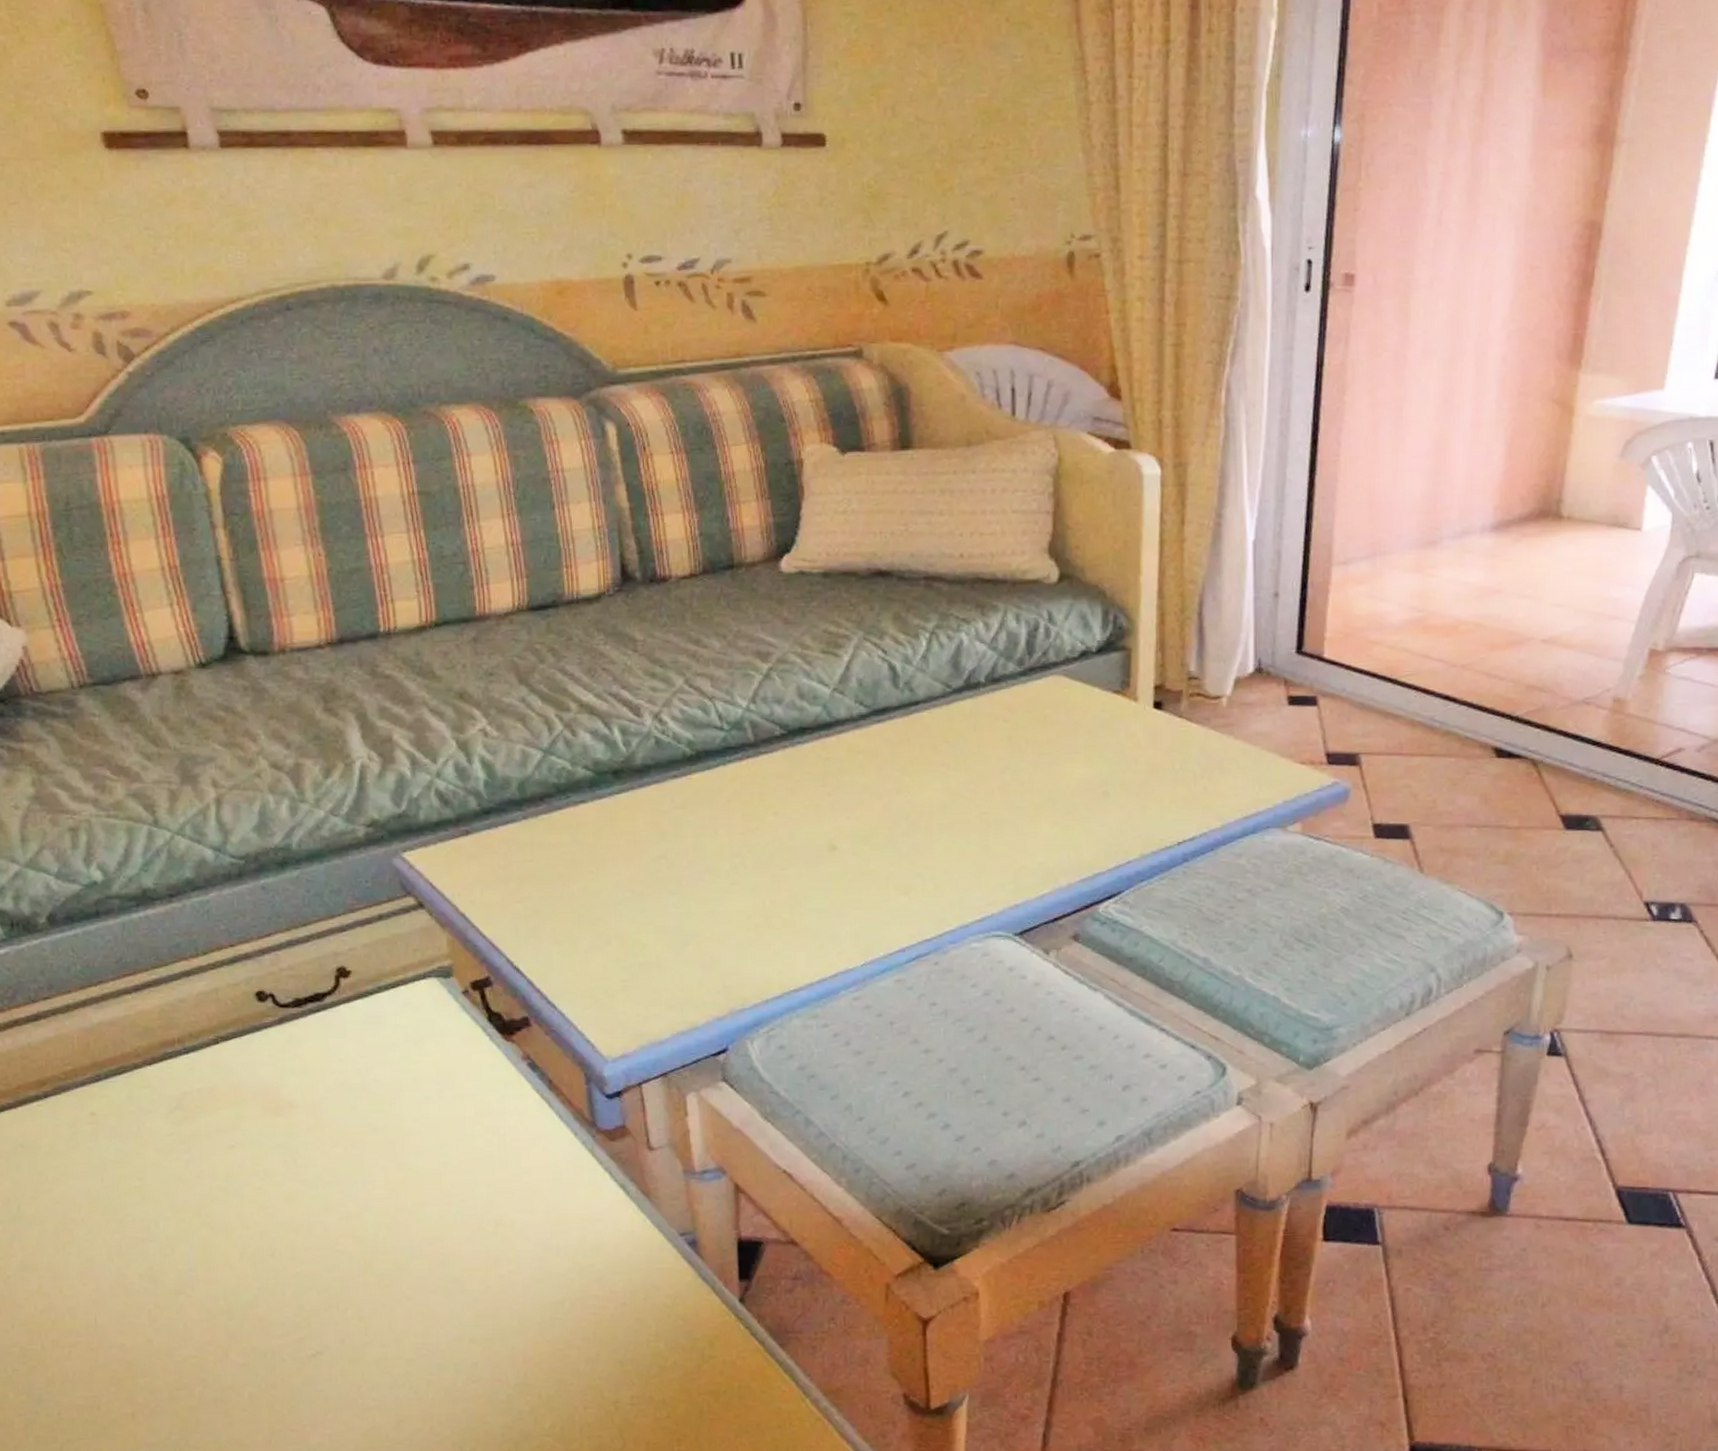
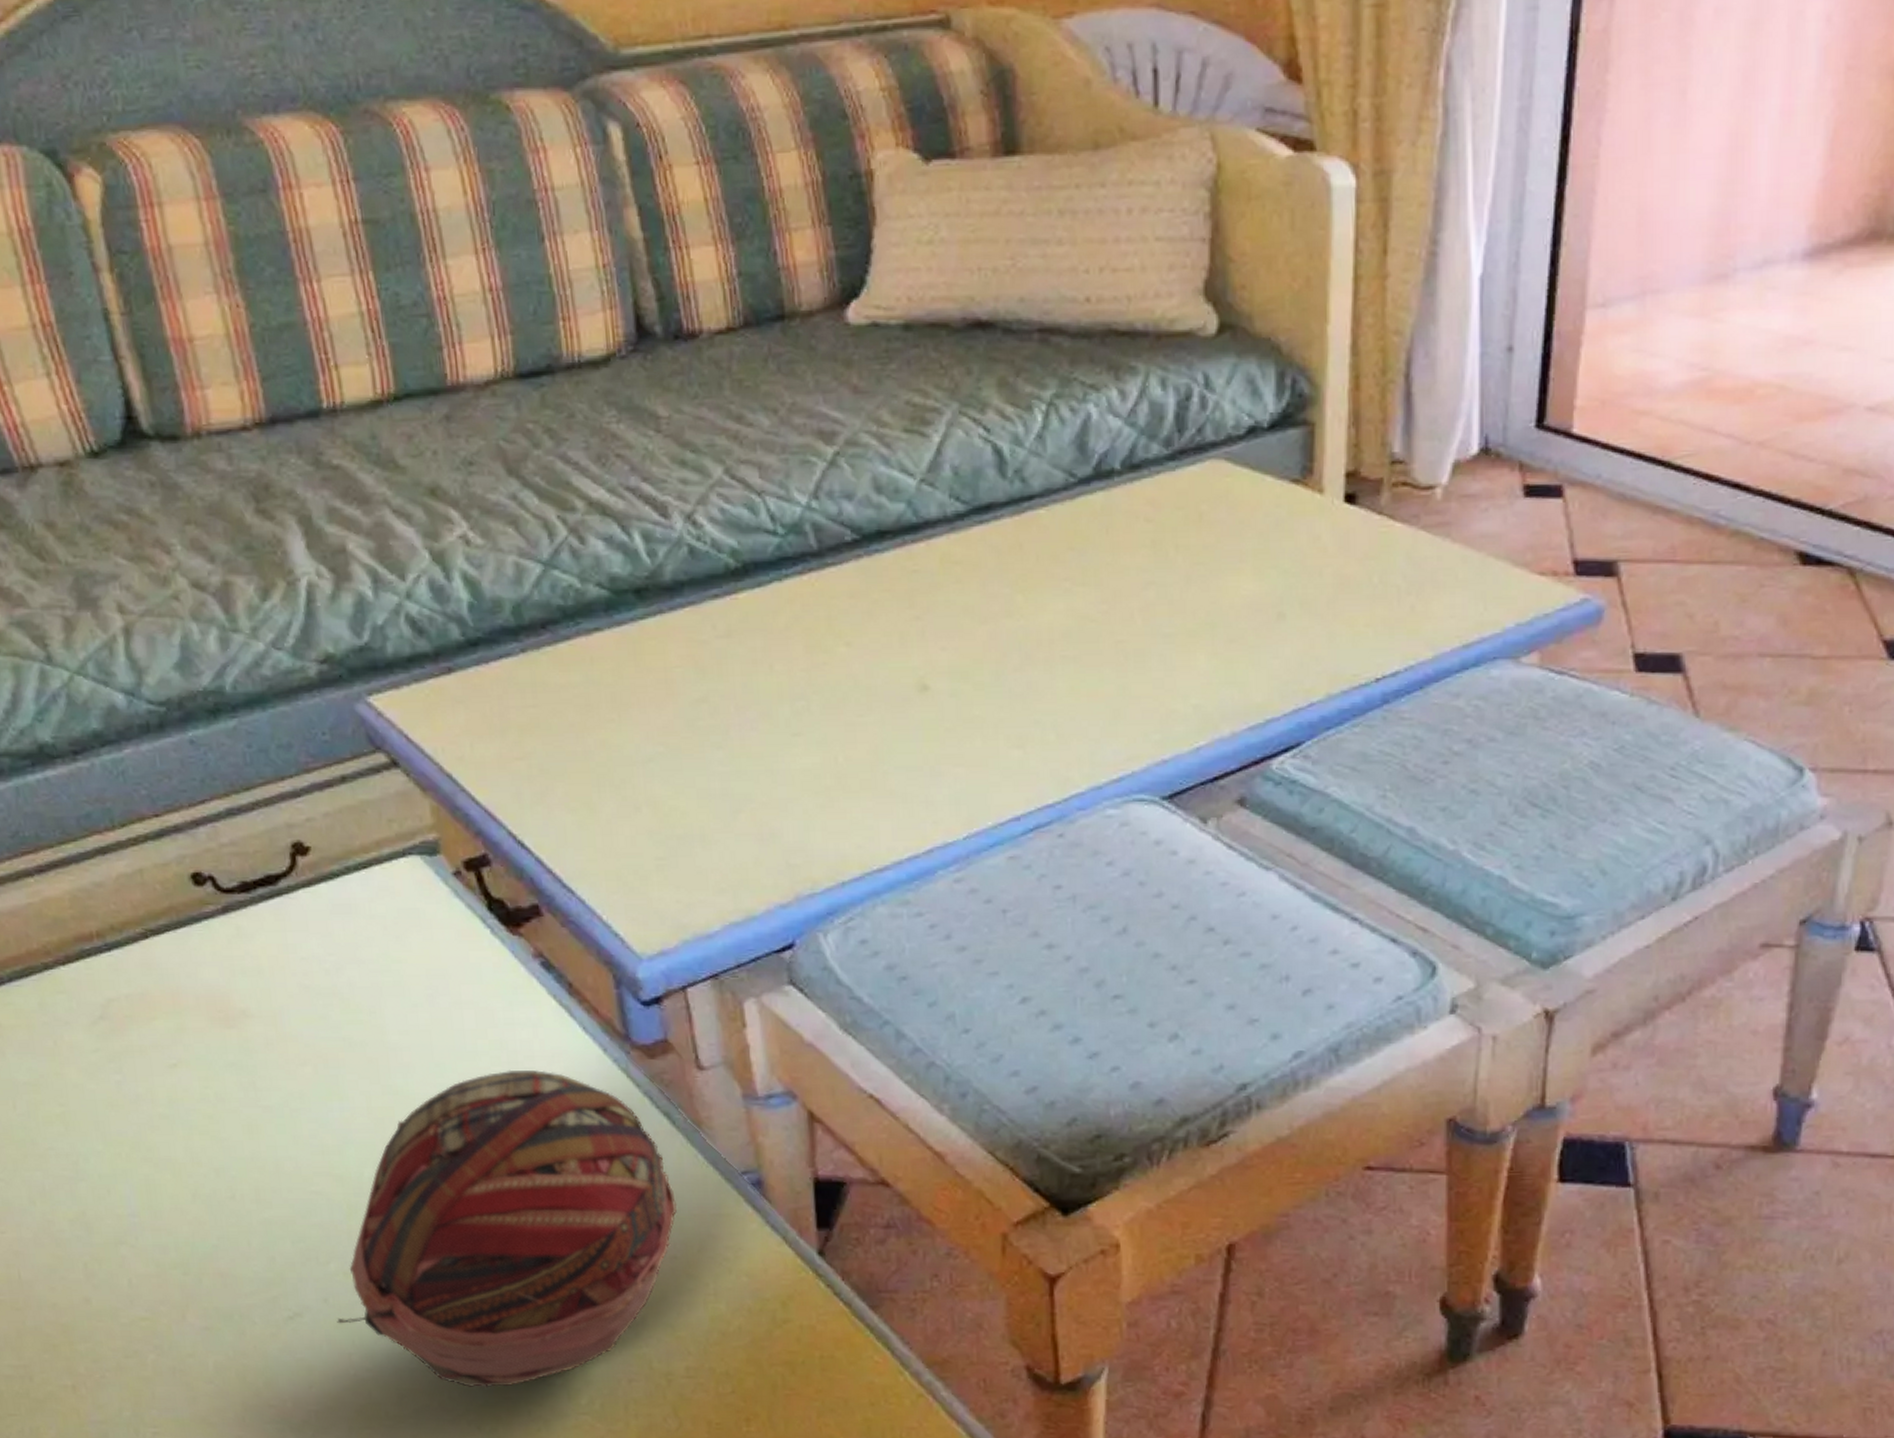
decorative ball: none [351,1150,629,1414] -> present [337,1069,677,1388]

